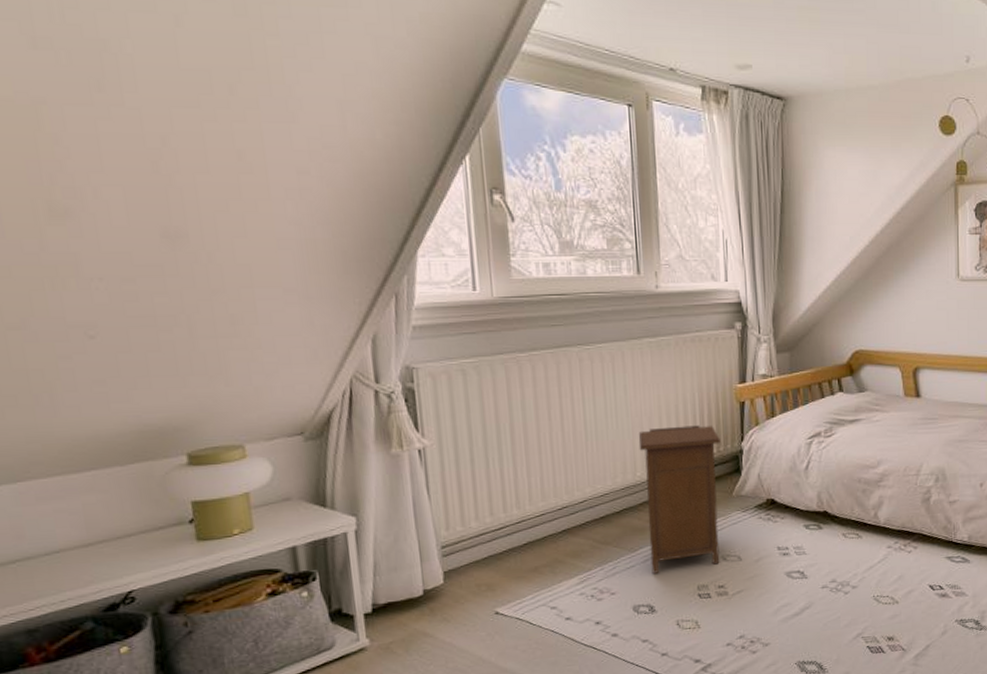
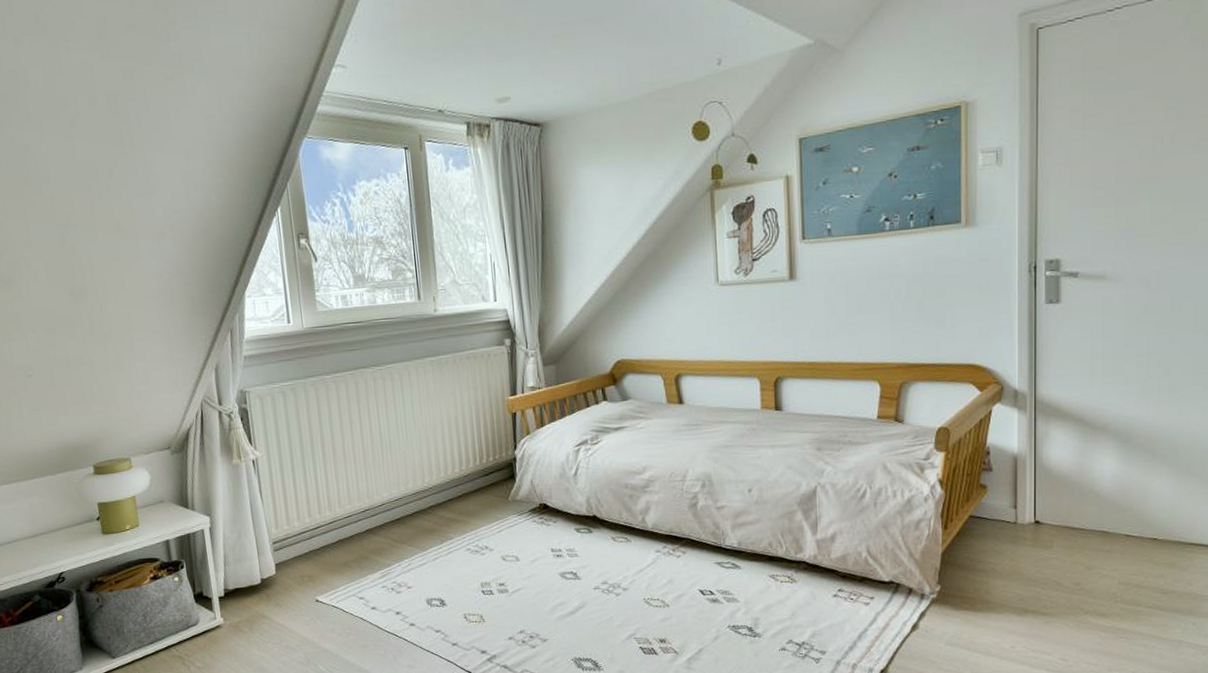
nightstand: present [638,425,720,574] -> none [425,435,500,571]

